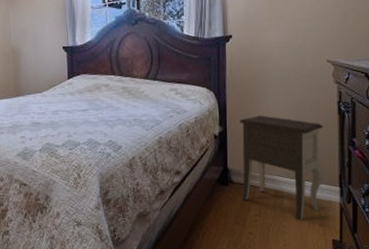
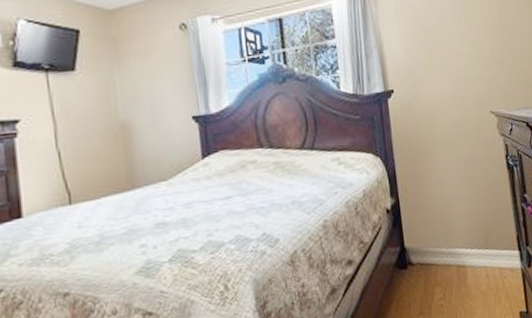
nightstand: present [239,115,325,221] -> none [411,179,504,297]

